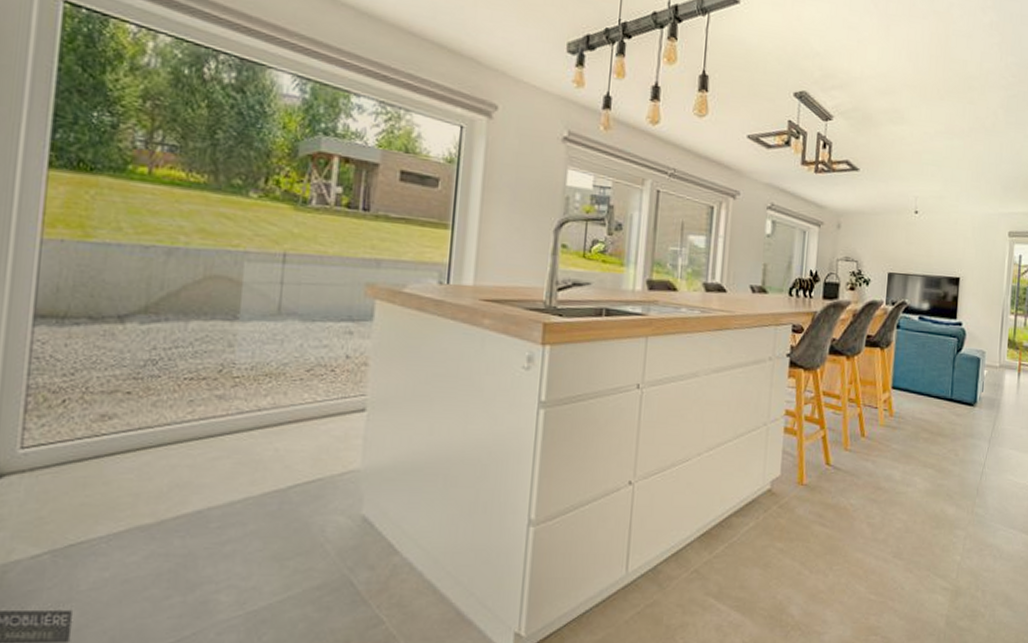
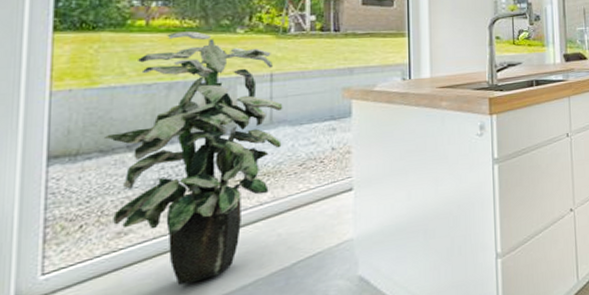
indoor plant: none [95,186,295,487] -> present [105,31,283,285]

